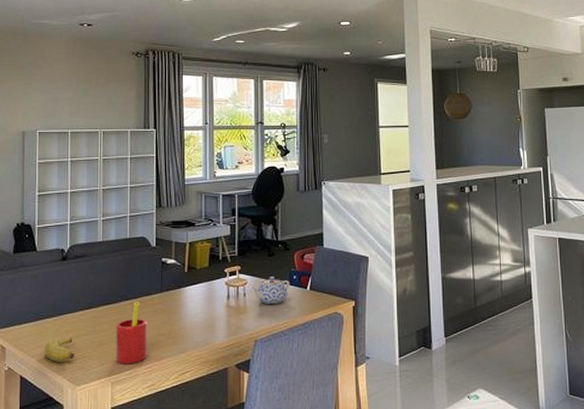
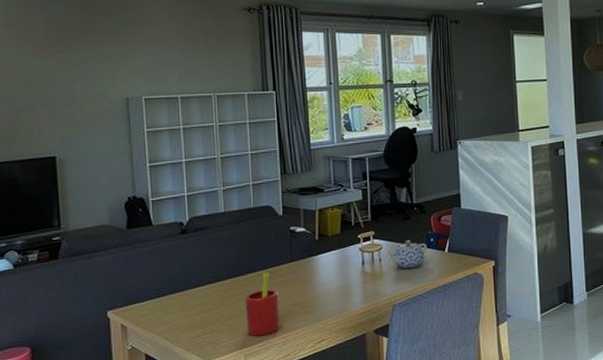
banana: present [43,338,75,362] -> none [168,313,203,338]

